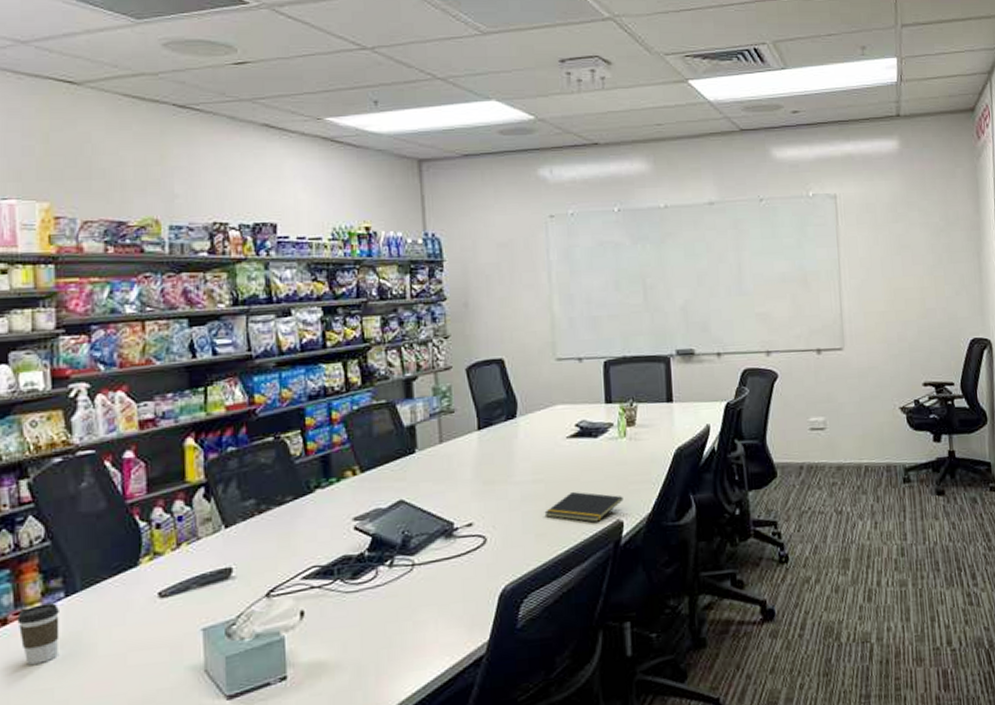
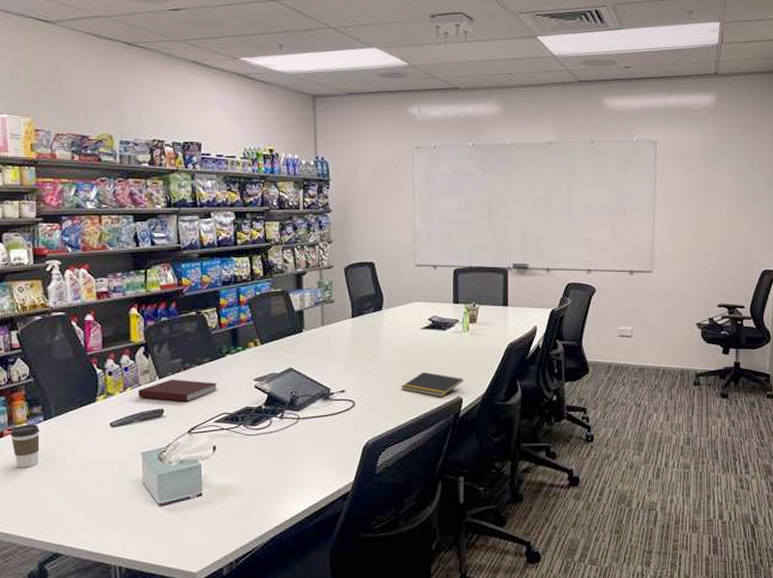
notebook: none [197,526,306,557] -> present [138,379,218,403]

